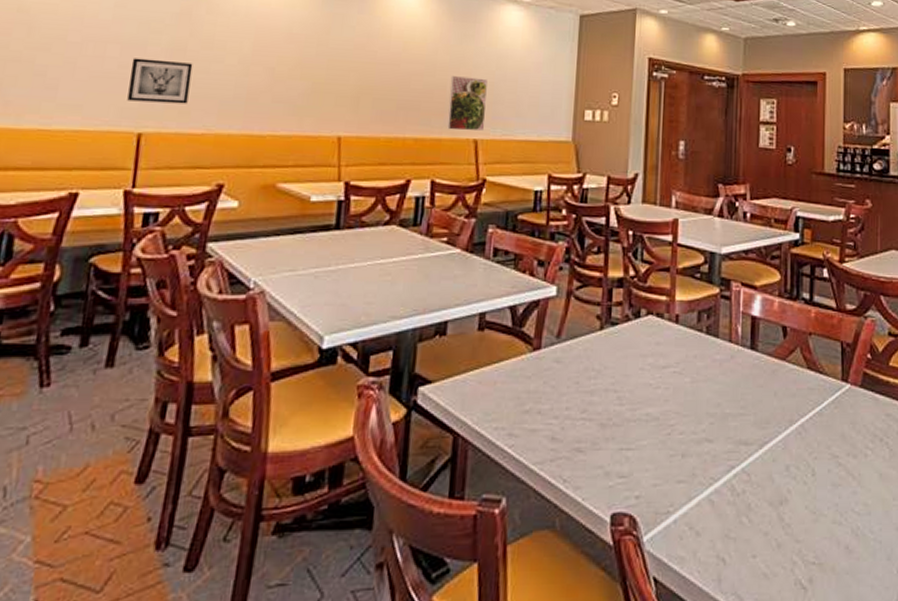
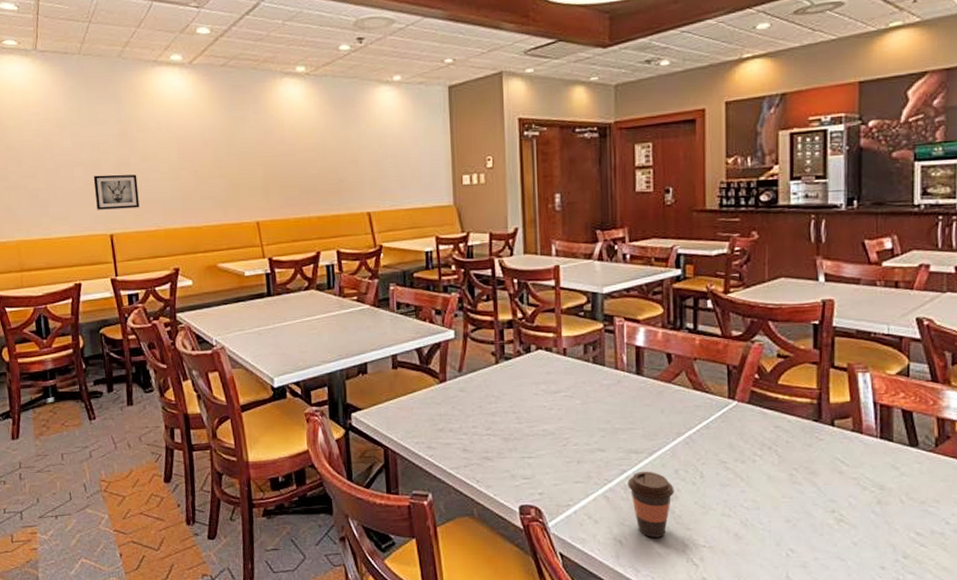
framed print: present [447,76,487,131] -> none [340,157,375,206]
coffee cup: none [735,467,784,553] -> present [627,471,674,537]

